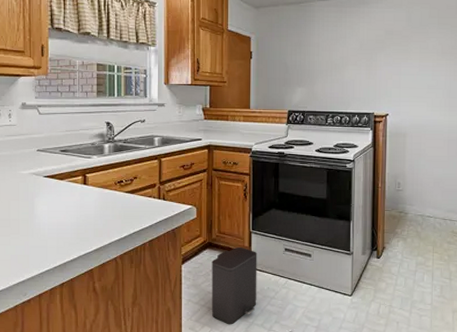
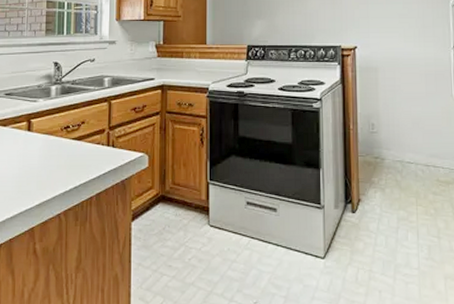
pedal bin: present [211,246,257,325] -> none [164,200,216,294]

